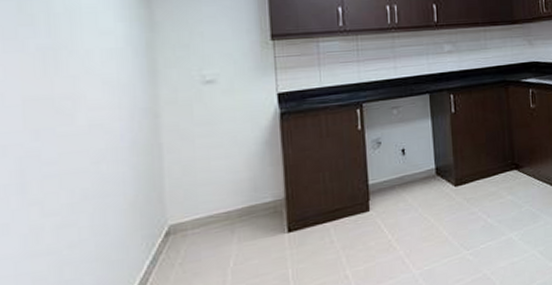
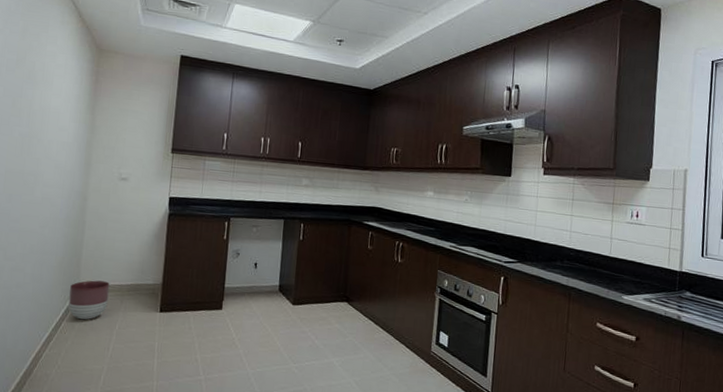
planter: none [154,211,213,268] -> present [68,280,110,320]

